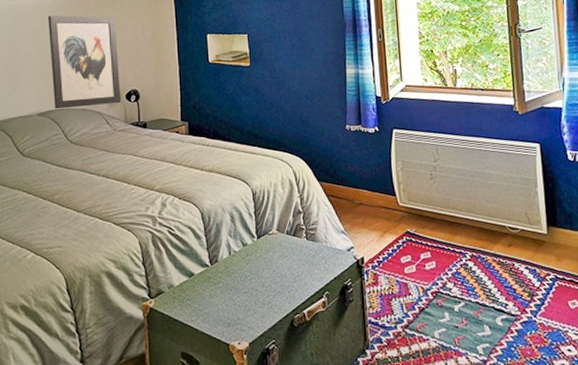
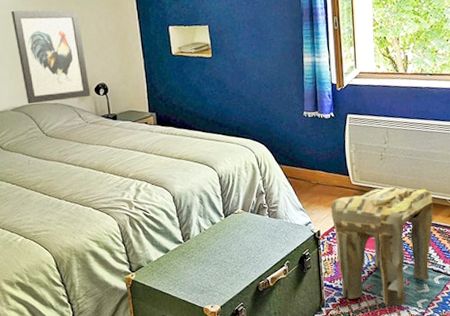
stool: none [375,209,492,352] -> present [330,186,434,307]

